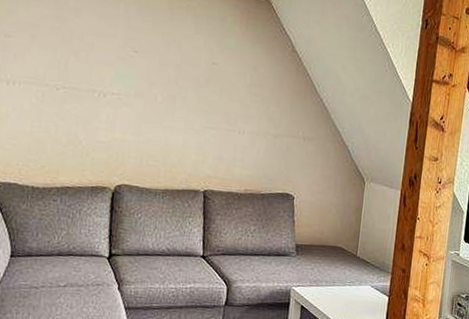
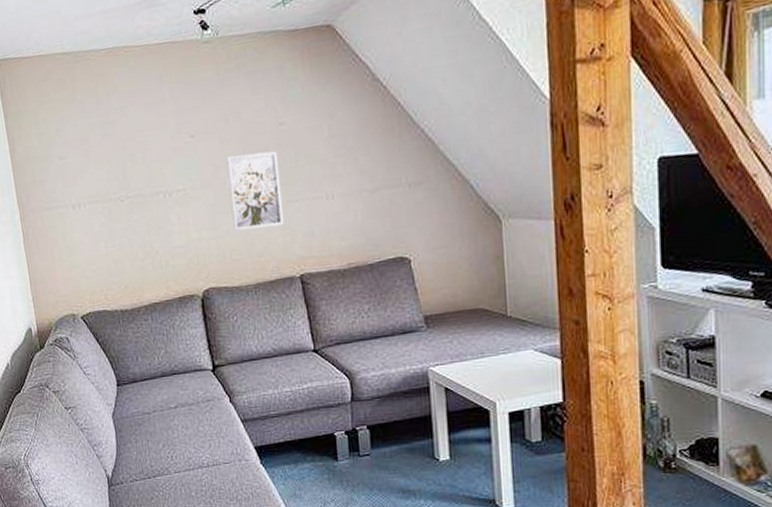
wall art: none [155,77,206,145] -> present [226,151,284,231]

